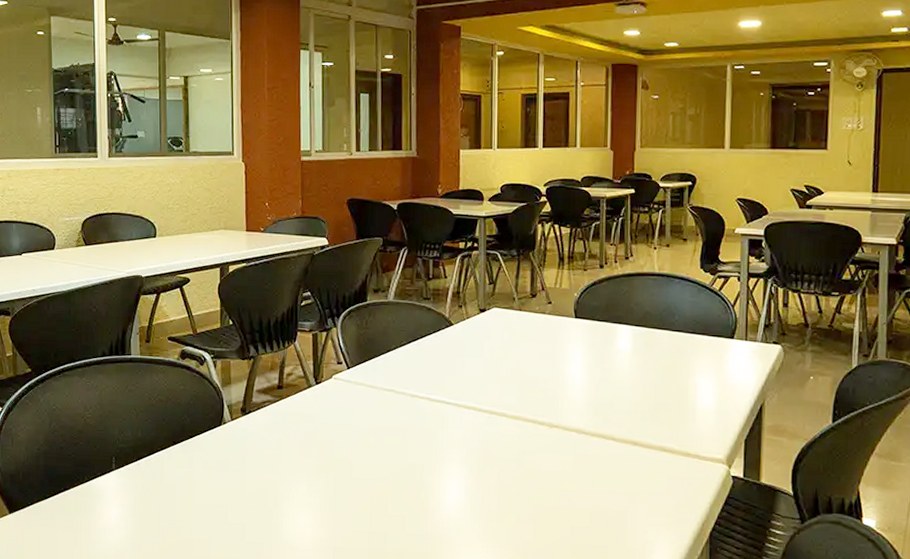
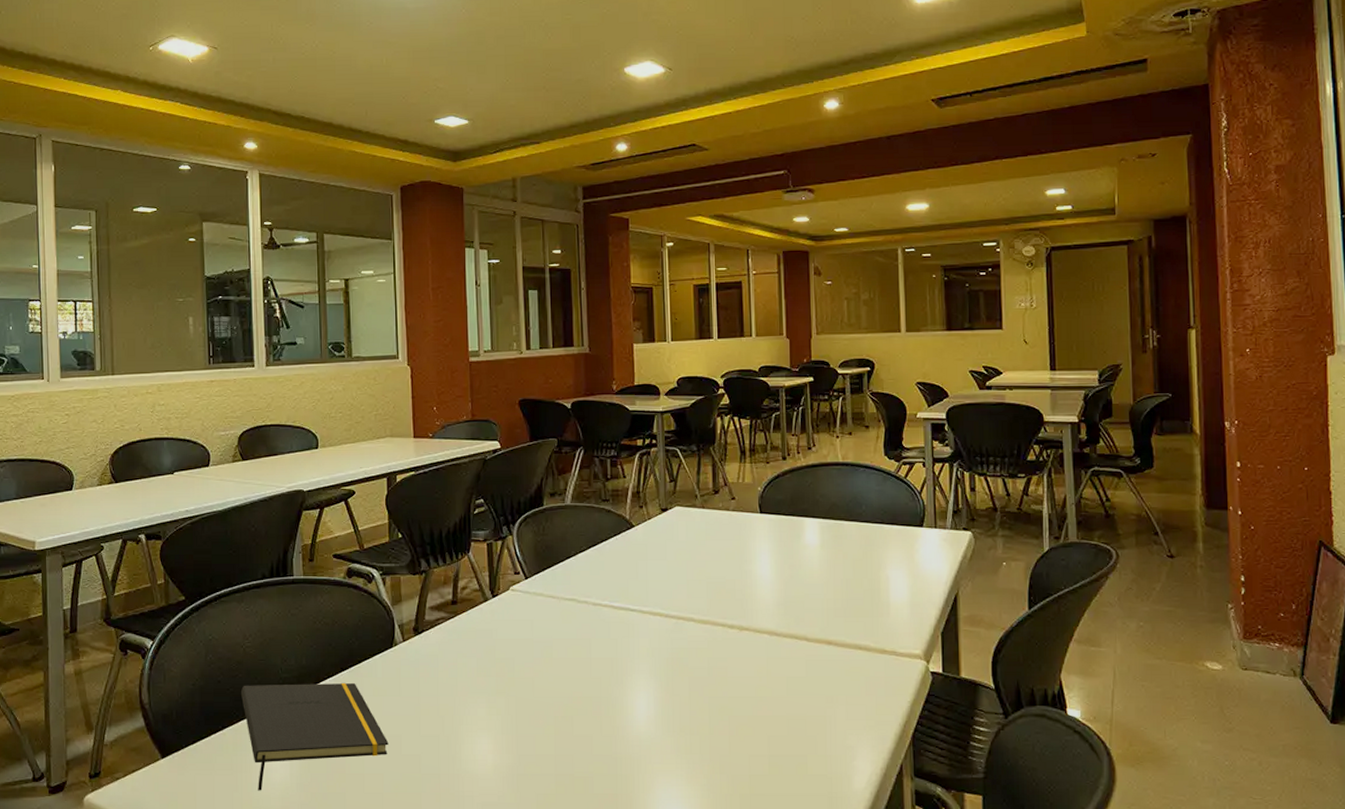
notepad: none [82,452,216,548] -> present [241,682,389,791]

